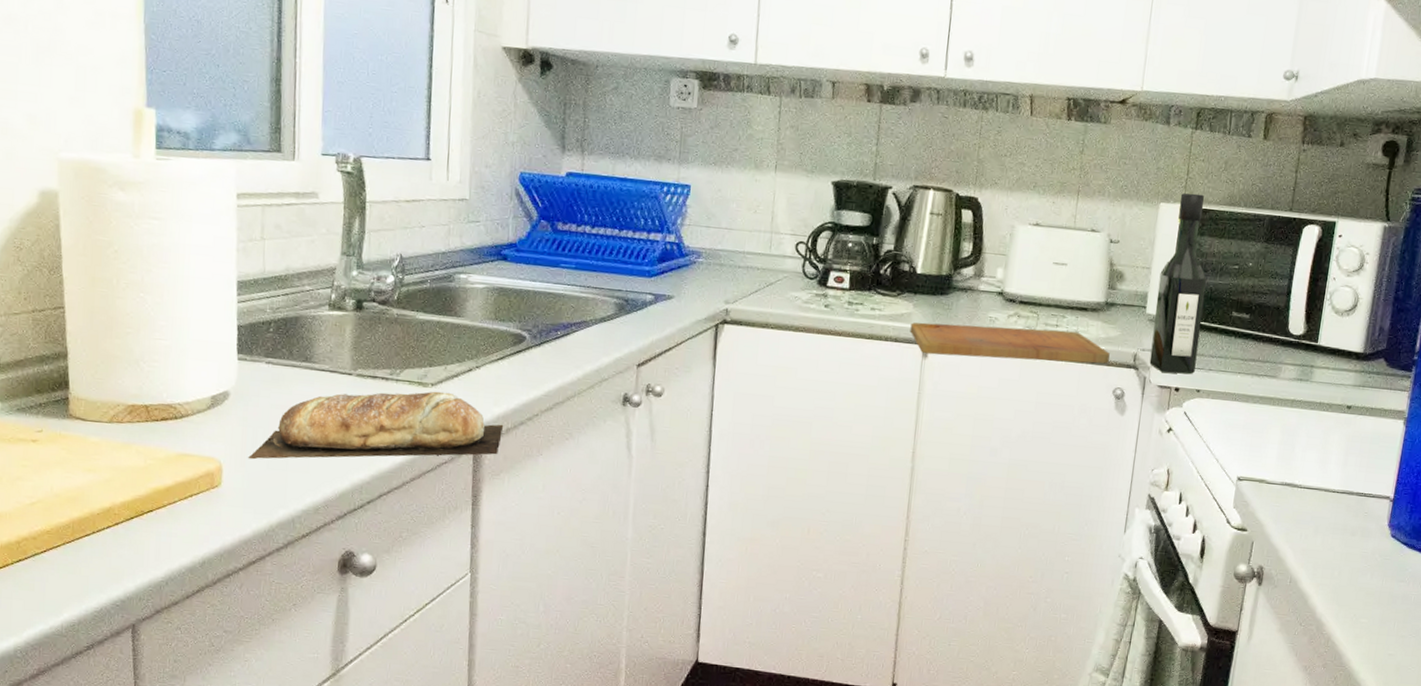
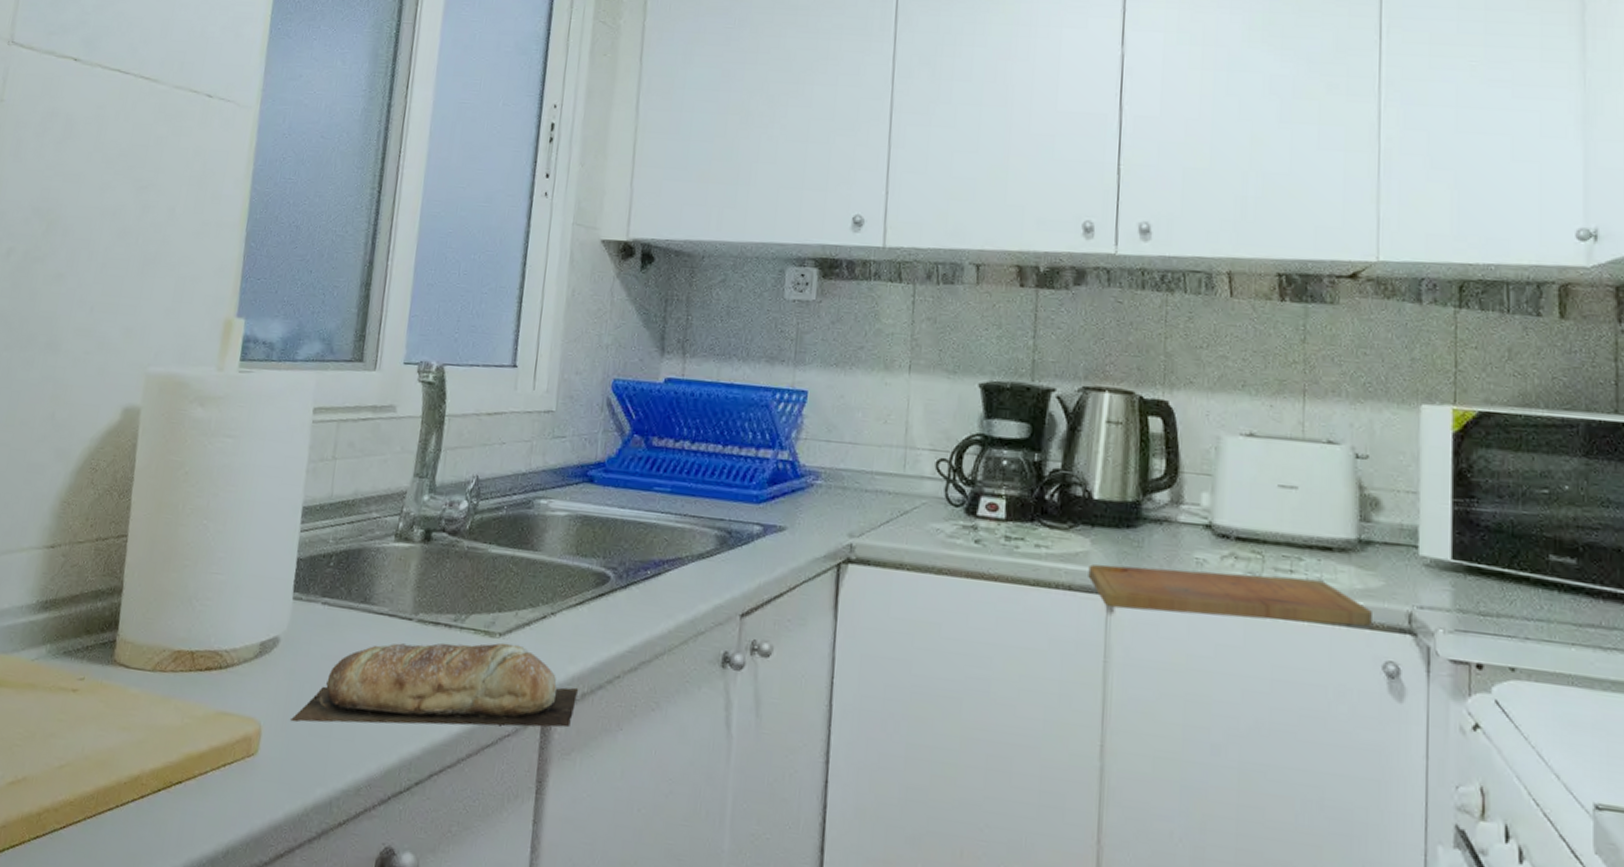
bottle: present [1149,193,1206,375] -> none [1432,390,1504,645]

